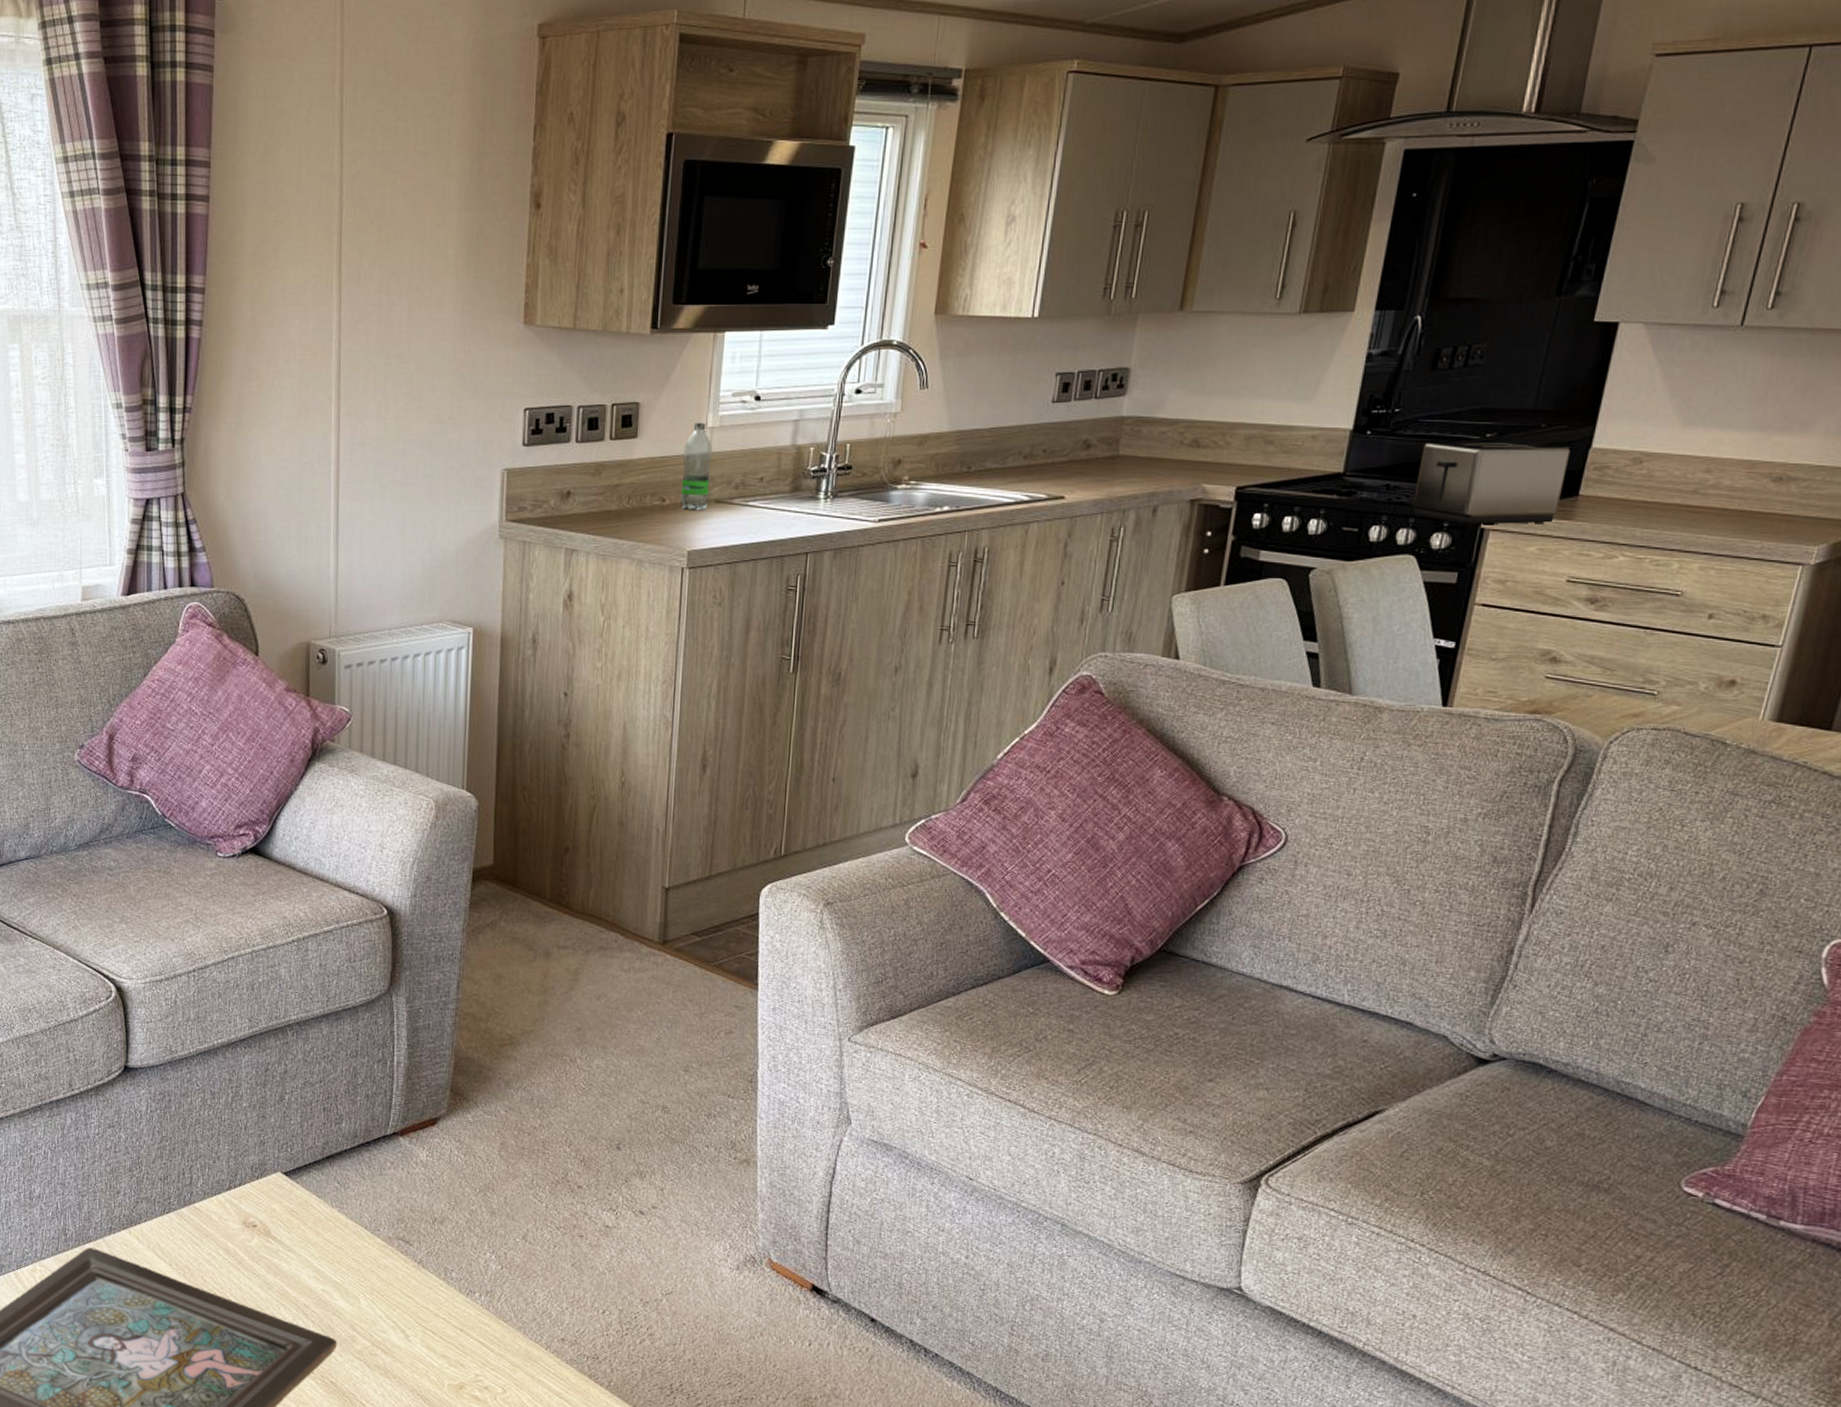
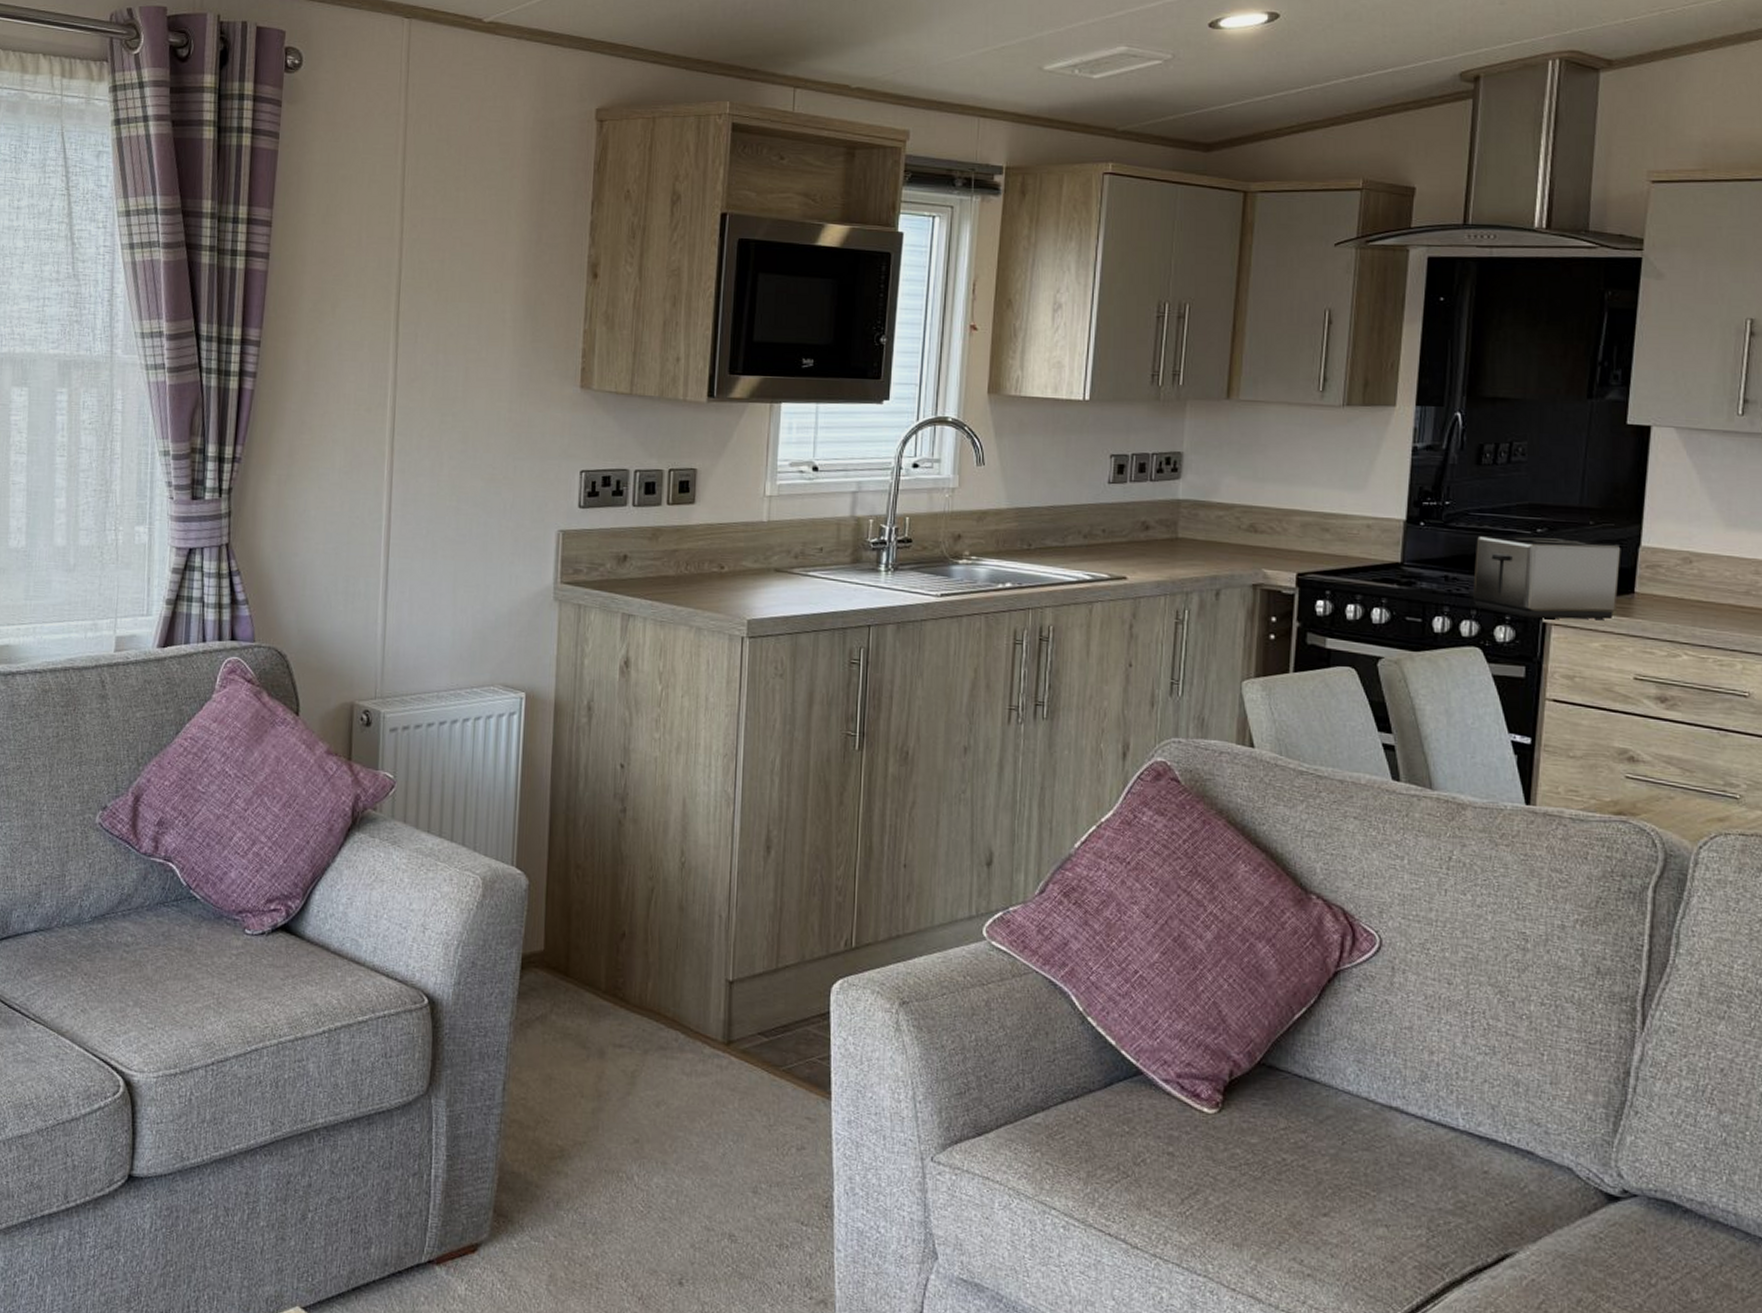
bottle: present [680,422,712,511] -> none [739,490,770,580]

